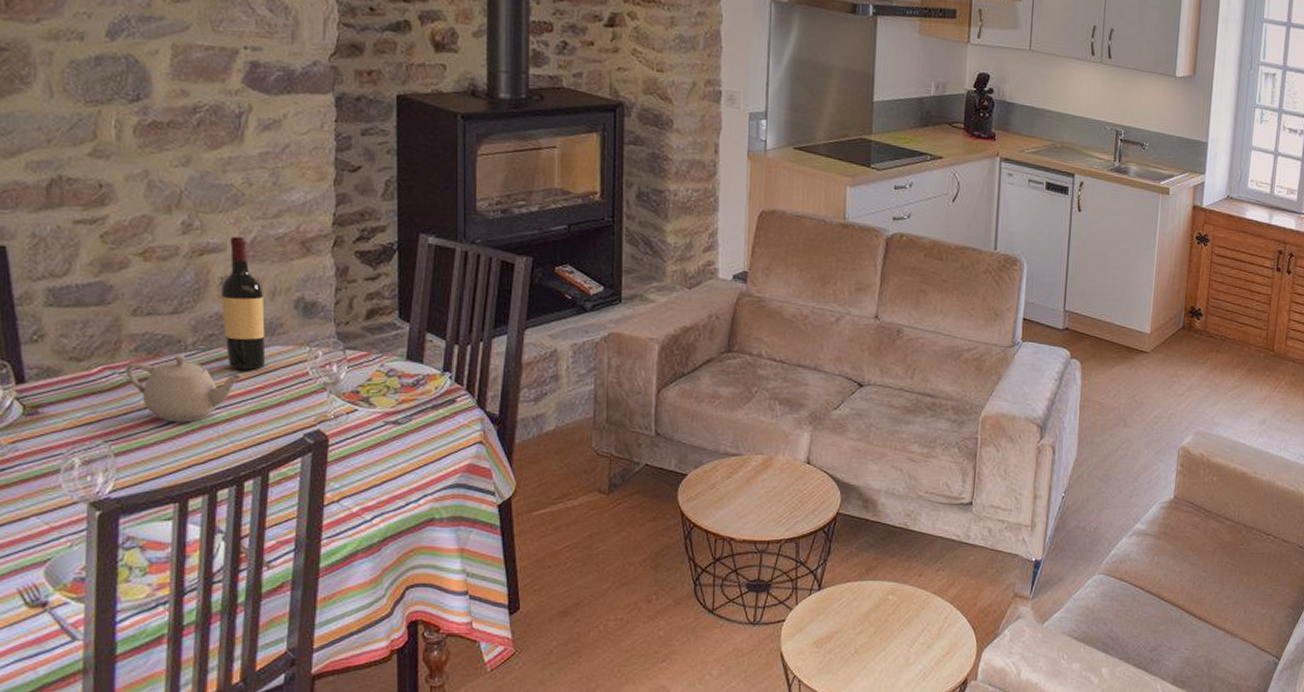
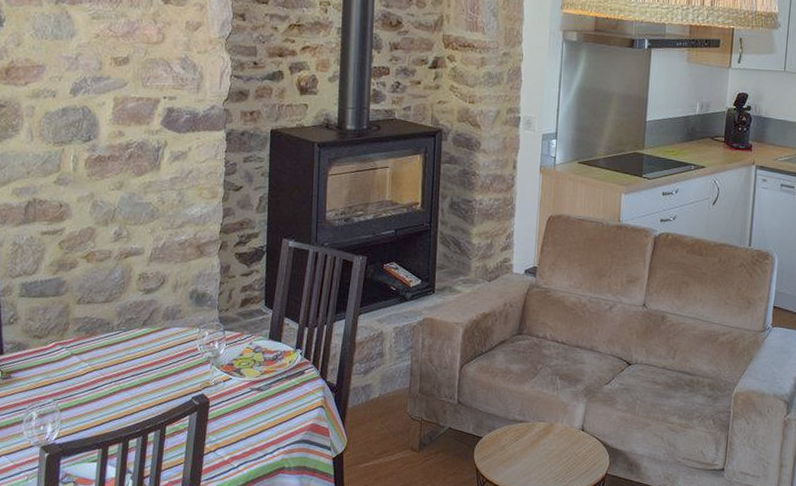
teapot: present [125,354,242,423] -> none [71,333,150,387]
wine bottle: present [221,236,266,370] -> none [139,243,169,346]

